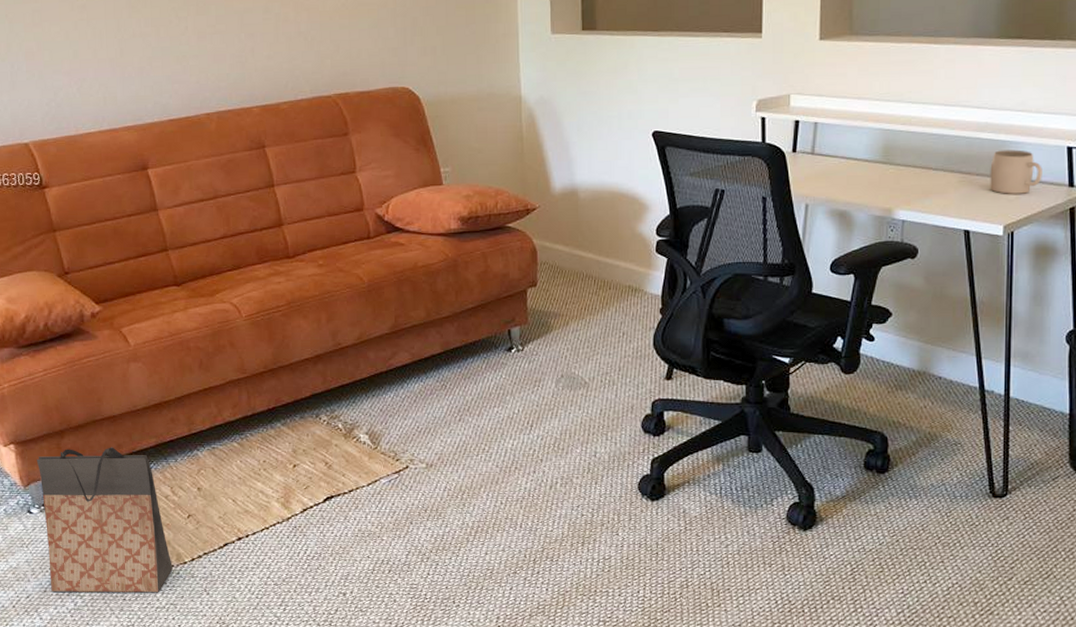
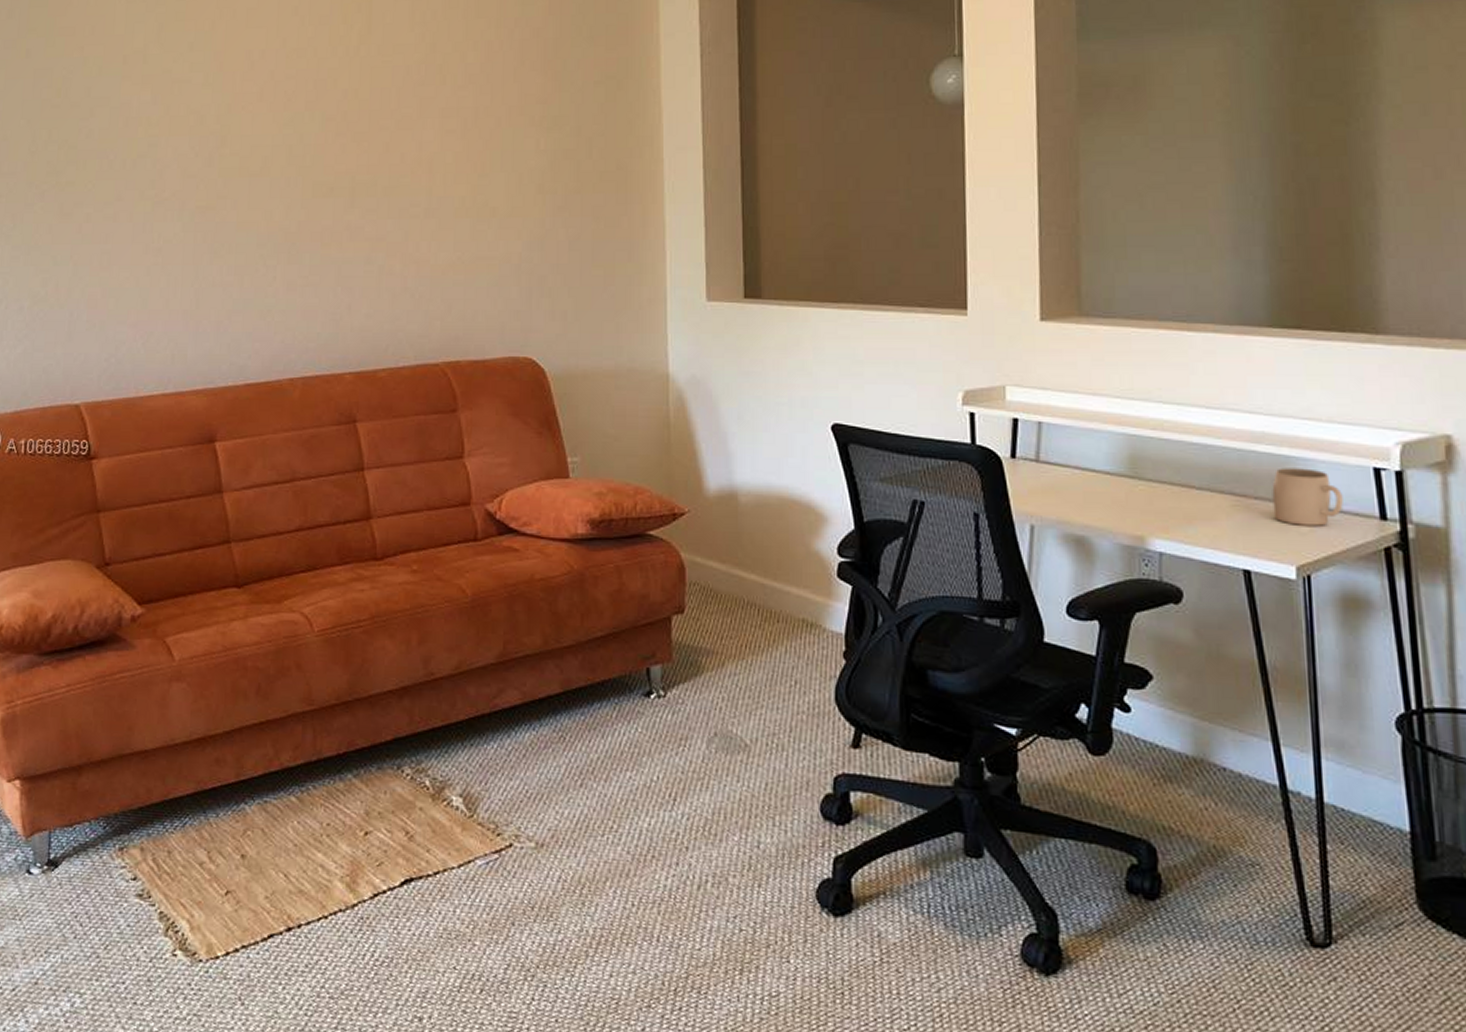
bag: present [36,447,173,593] -> none [44,790,201,998]

